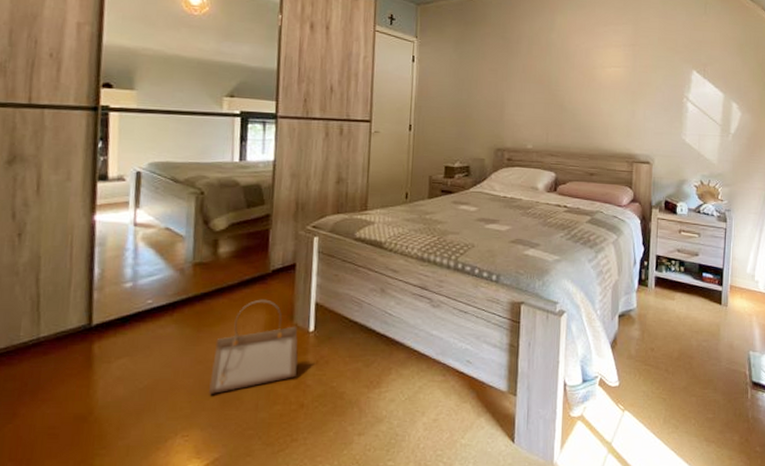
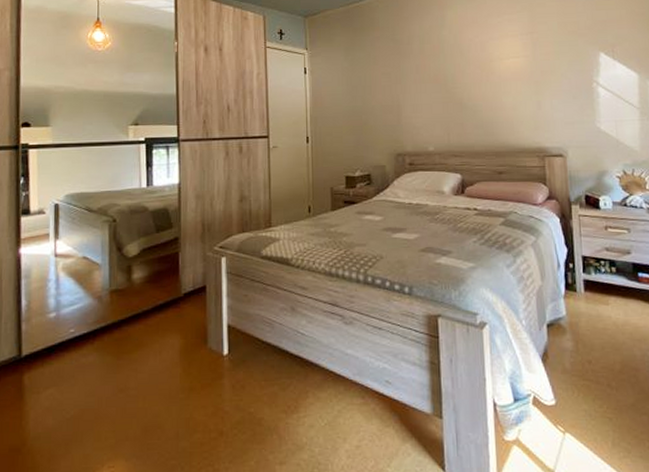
handbag: present [208,299,299,395] -> none [130,323,215,424]

